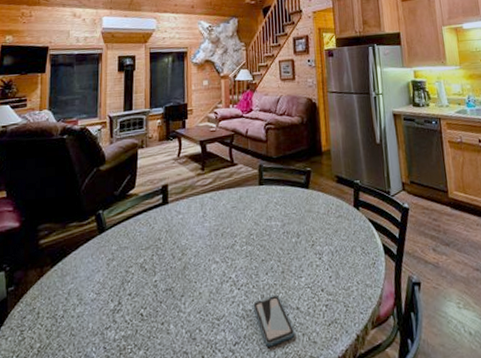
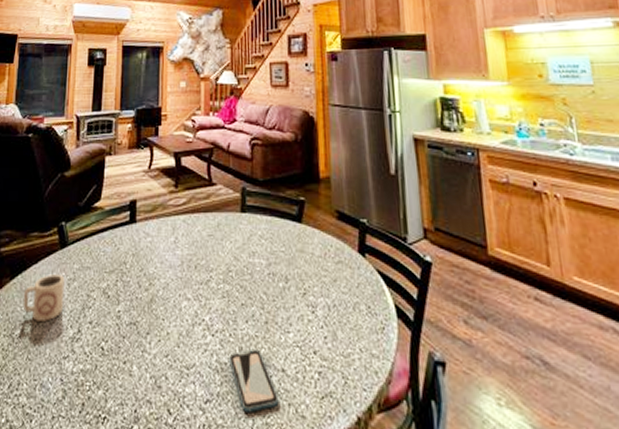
cup: none [64,257,104,301] -> present [23,274,65,322]

